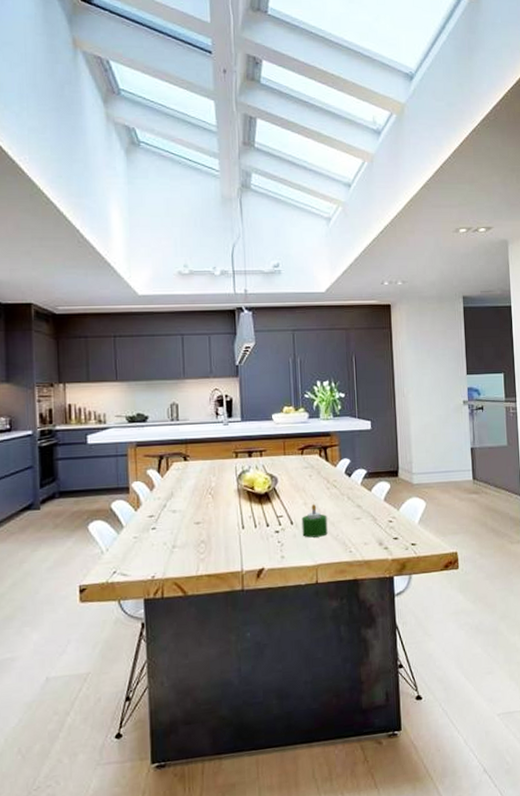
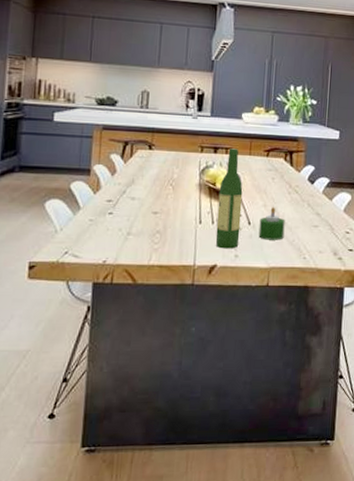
wine bottle: none [258,450,284,552] -> present [215,148,243,249]

